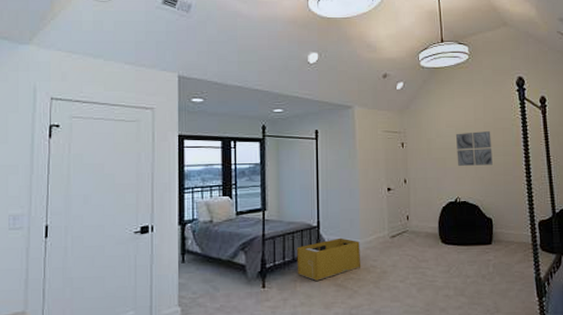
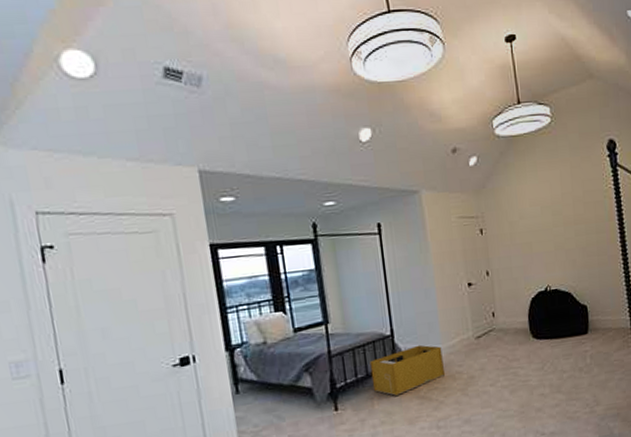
wall art: present [455,131,493,166] -> none [541,207,585,250]

